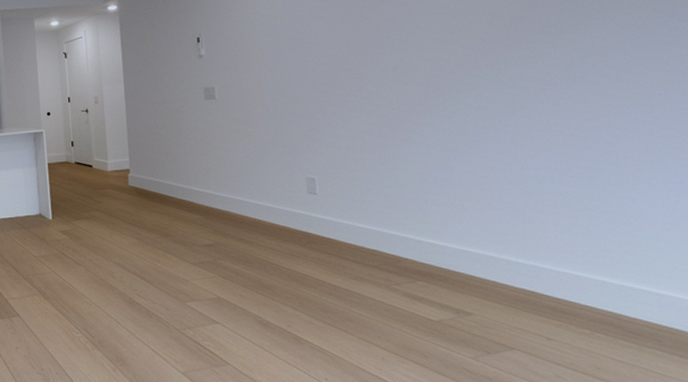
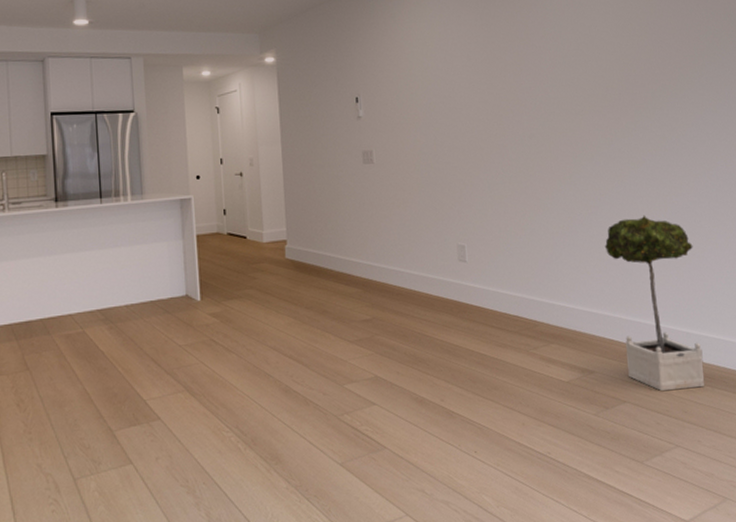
potted tree: none [488,150,628,343] -> present [604,215,705,391]

